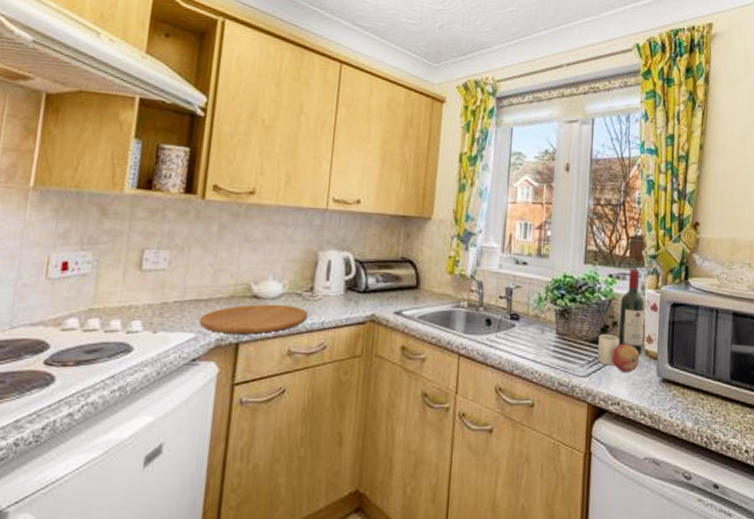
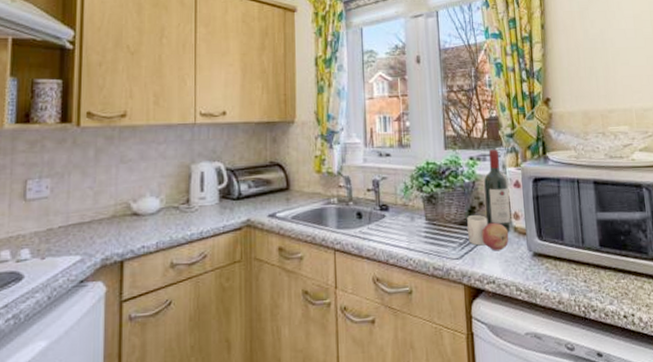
cutting board: present [199,304,309,334] -> none [84,219,187,253]

